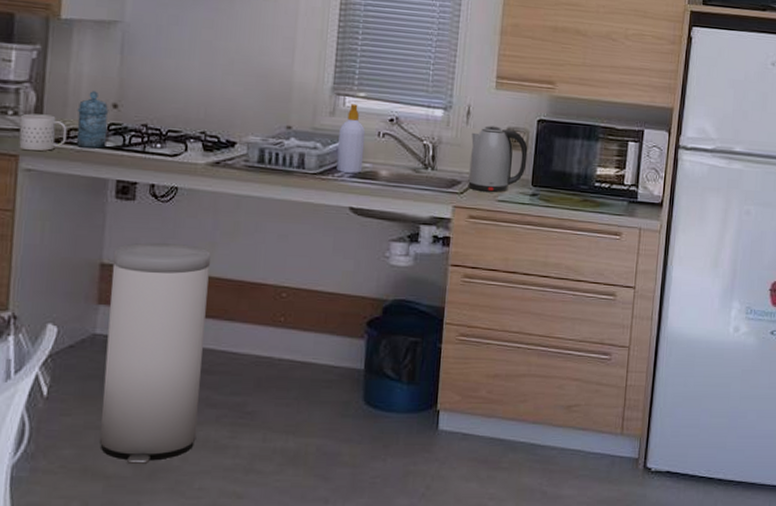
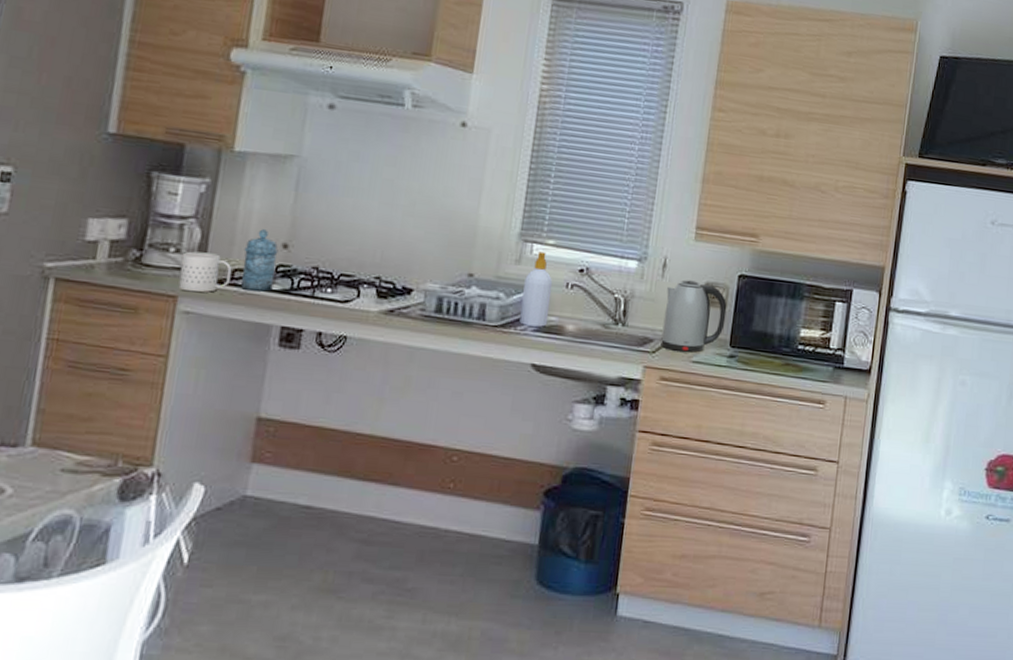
pedal bin: present [100,242,211,465] -> none [242,396,378,646]

